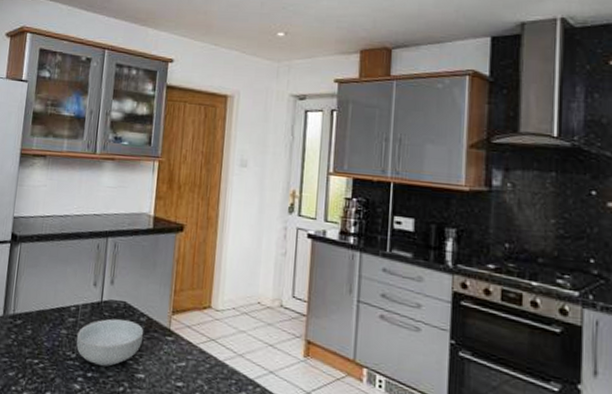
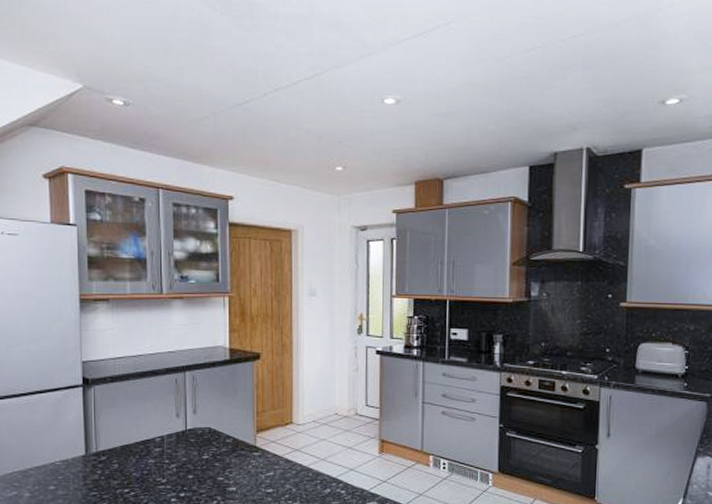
cereal bowl: present [76,318,144,366] -> none [165,444,231,485]

